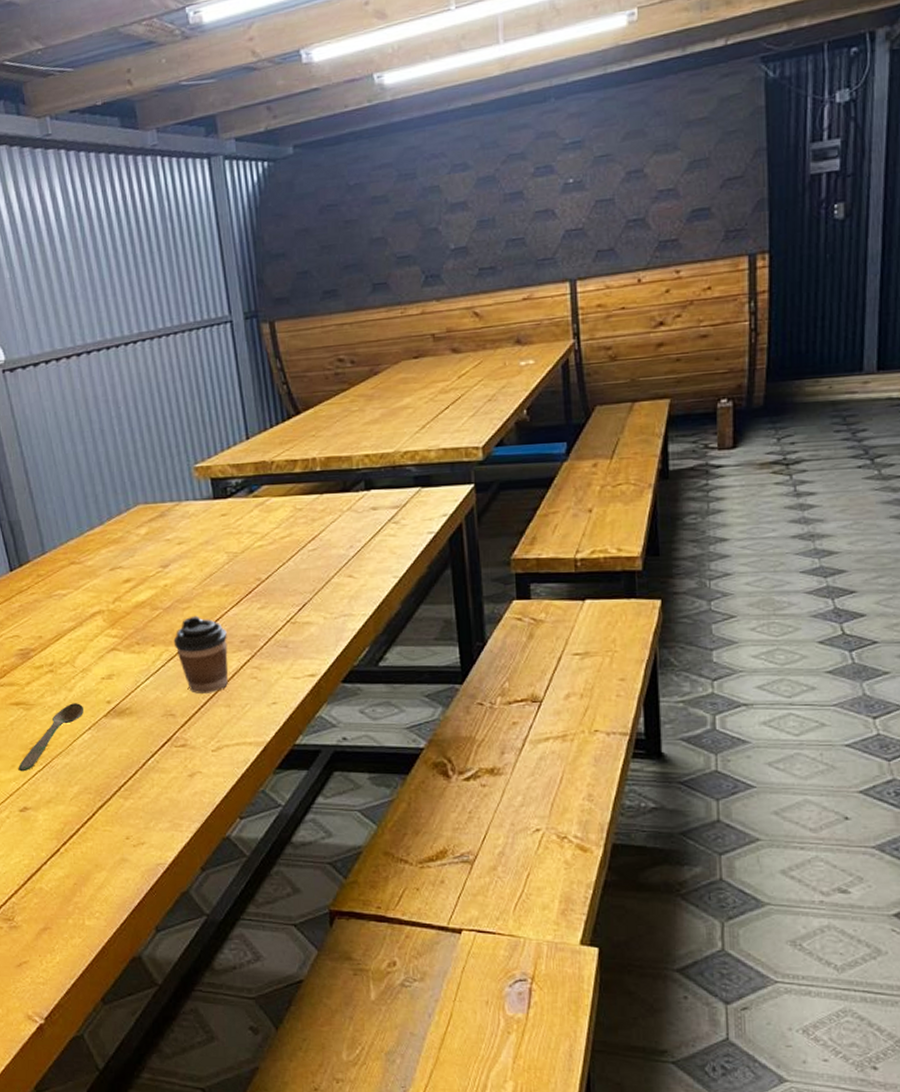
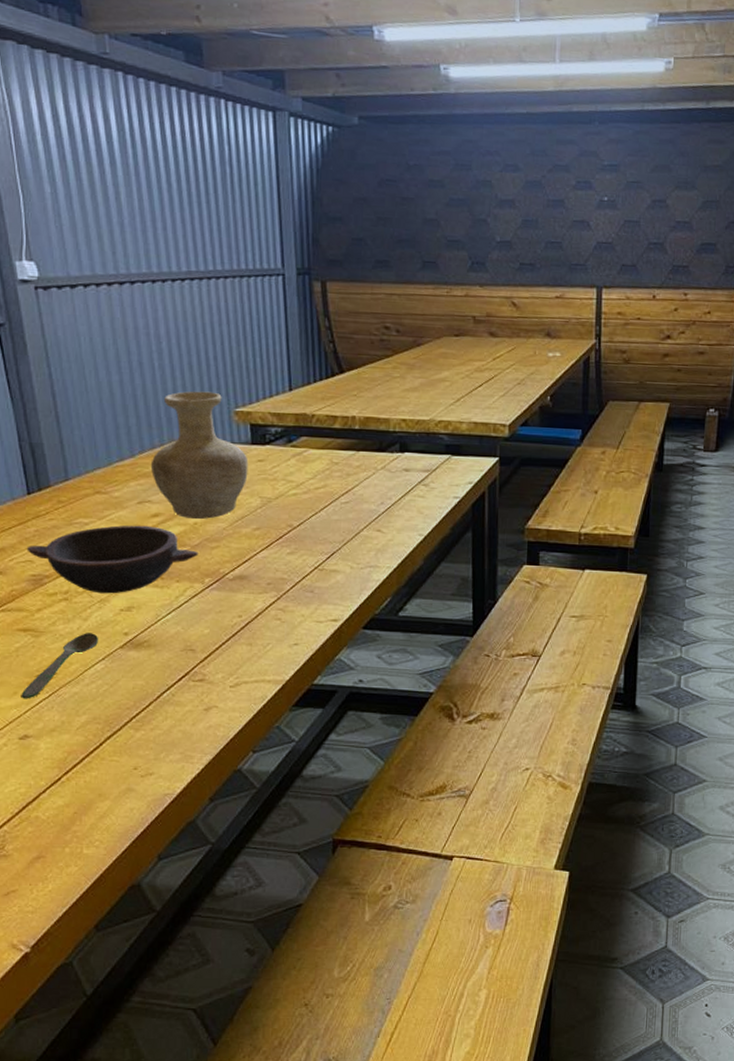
bowl: none [13,592,171,663] -> present [26,525,198,594]
vase: none [119,450,213,582] -> present [150,391,249,520]
coffee cup: present [173,615,229,694] -> none [199,555,254,631]

